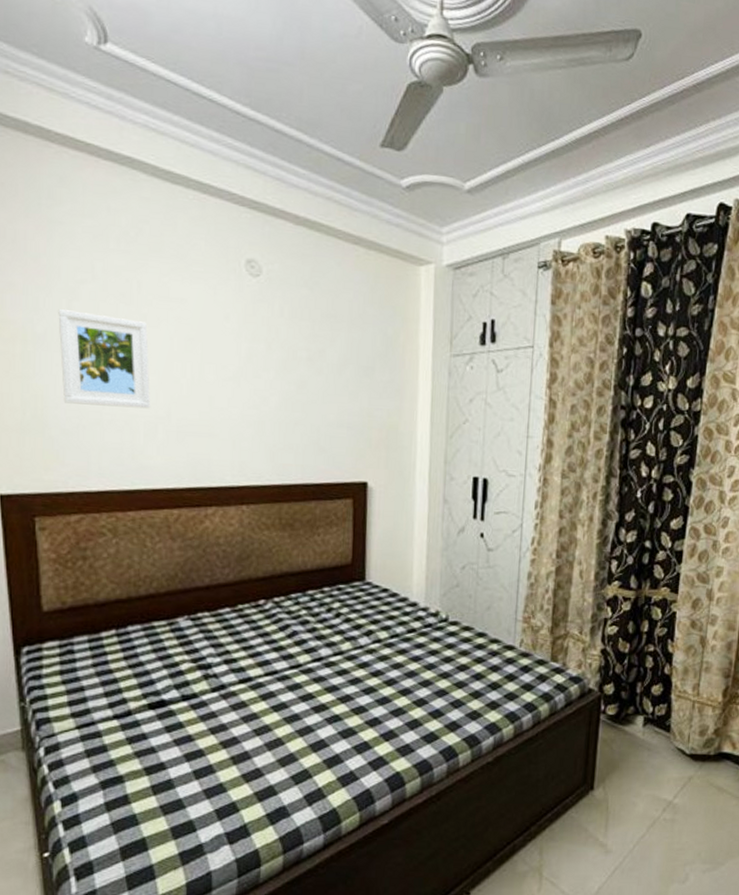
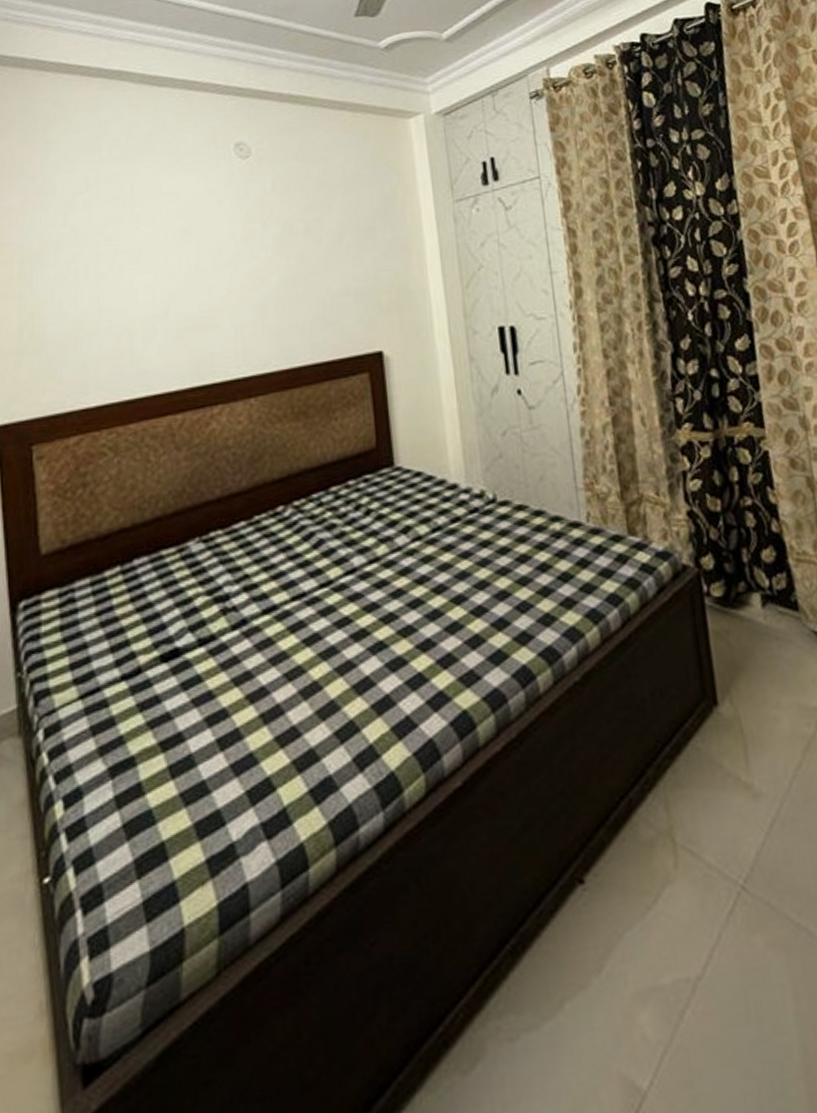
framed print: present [58,309,151,409] -> none [54,221,149,317]

